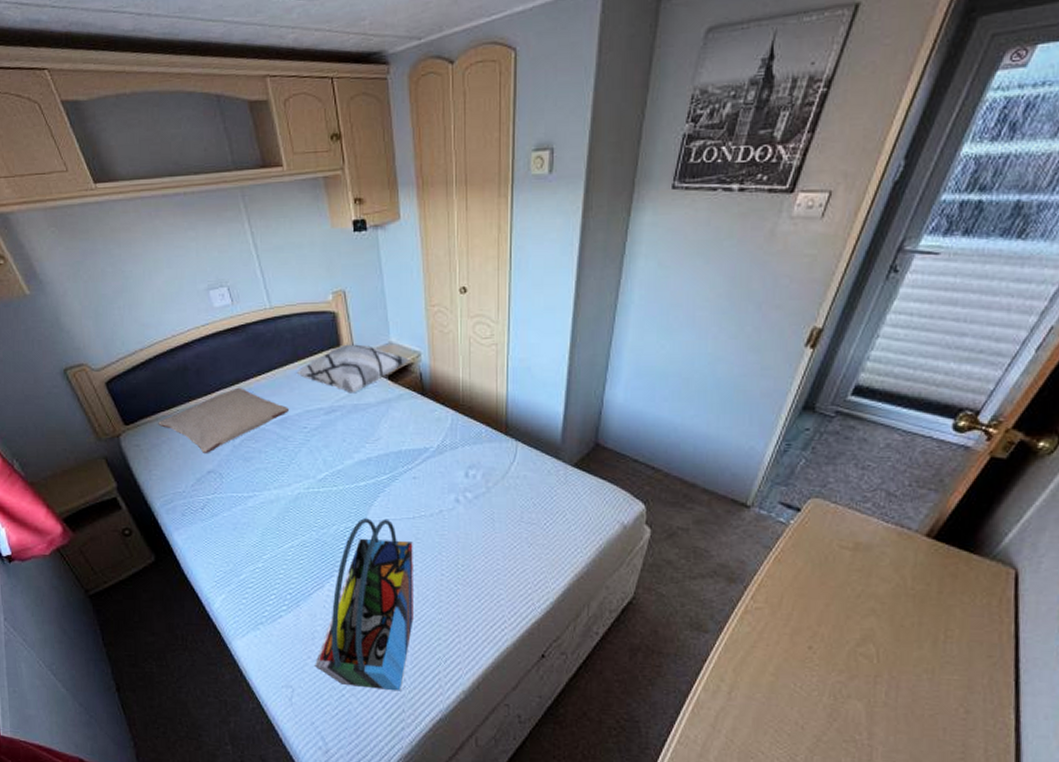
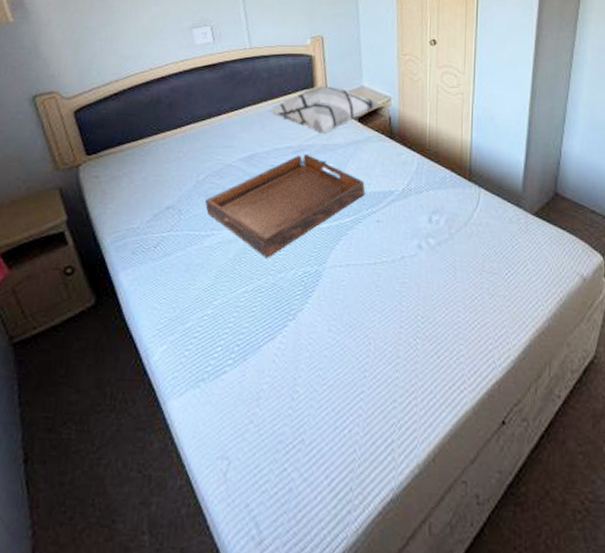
pillow: present [158,387,289,453] -> none [122,122,257,188]
serving tray: none [244,415,399,516] -> present [205,154,365,258]
tote bag: present [314,518,413,691] -> none [255,262,373,465]

